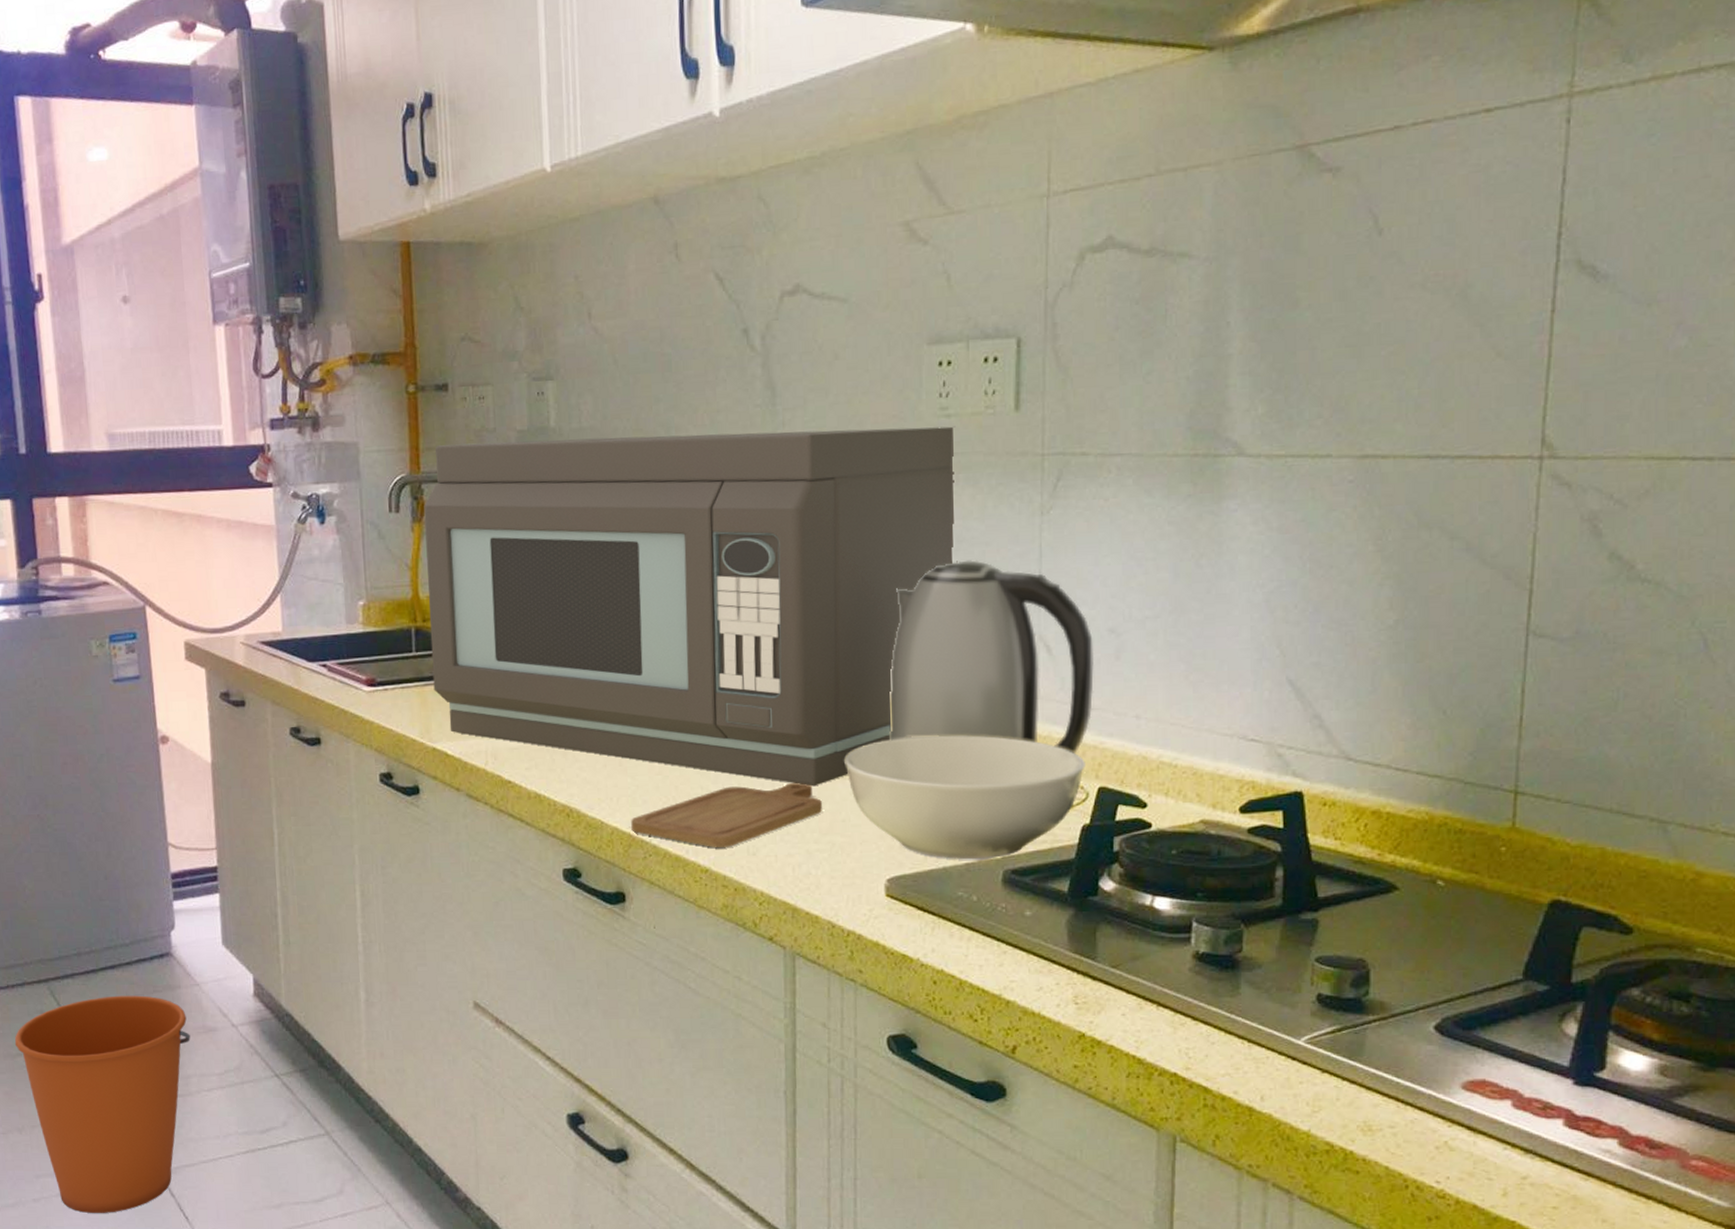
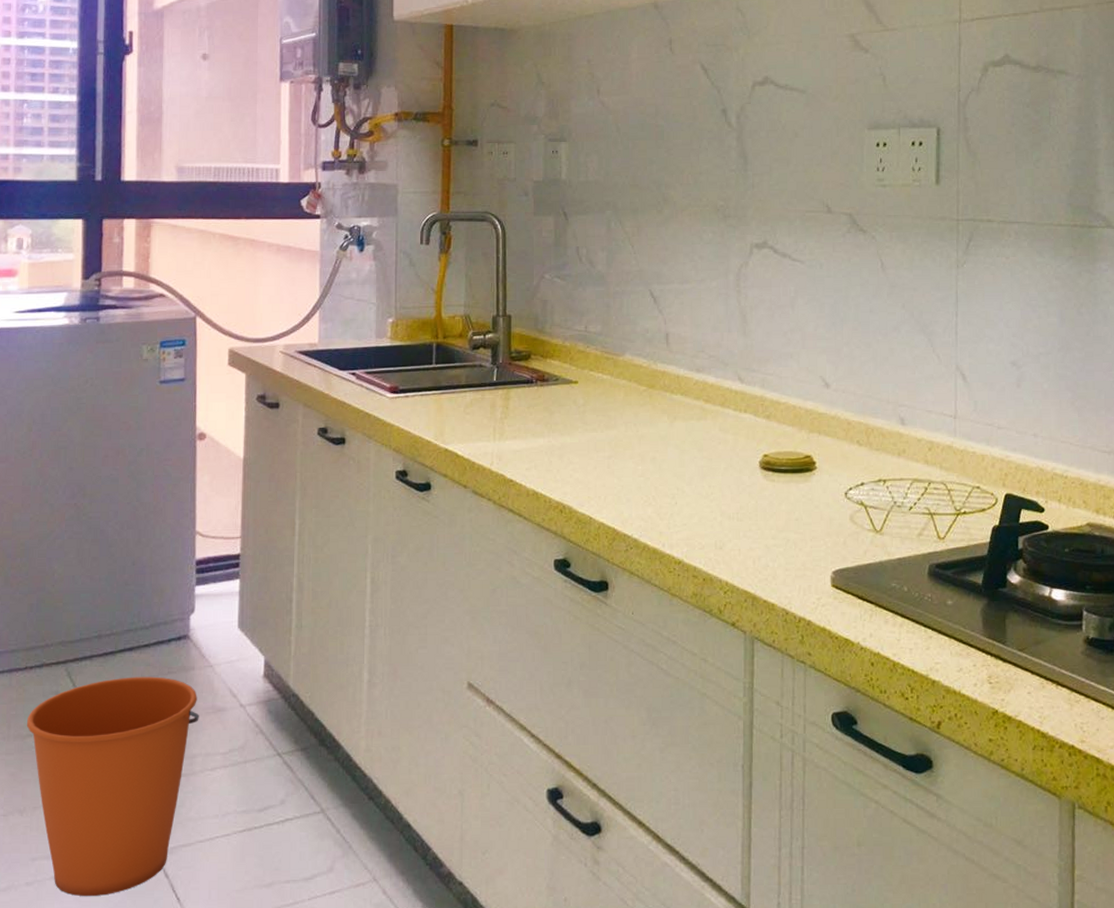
microwave: present [424,426,958,787] -> none [449,189,891,489]
chopping board: present [631,783,822,848] -> none [616,486,779,542]
bowl: present [844,735,1086,860] -> none [798,447,995,555]
kettle: present [889,560,1094,754] -> none [835,302,1001,465]

